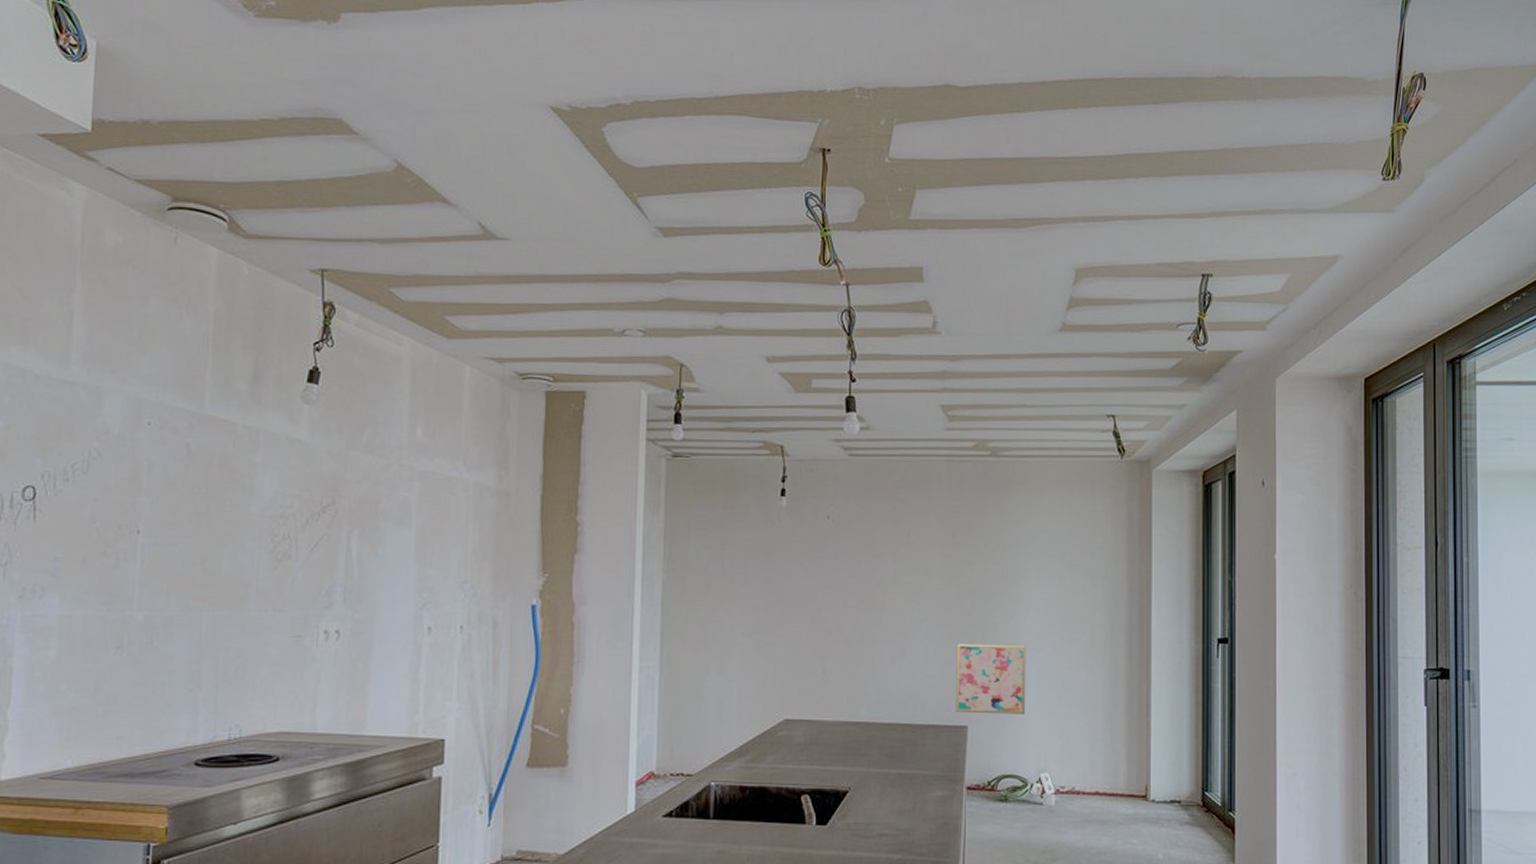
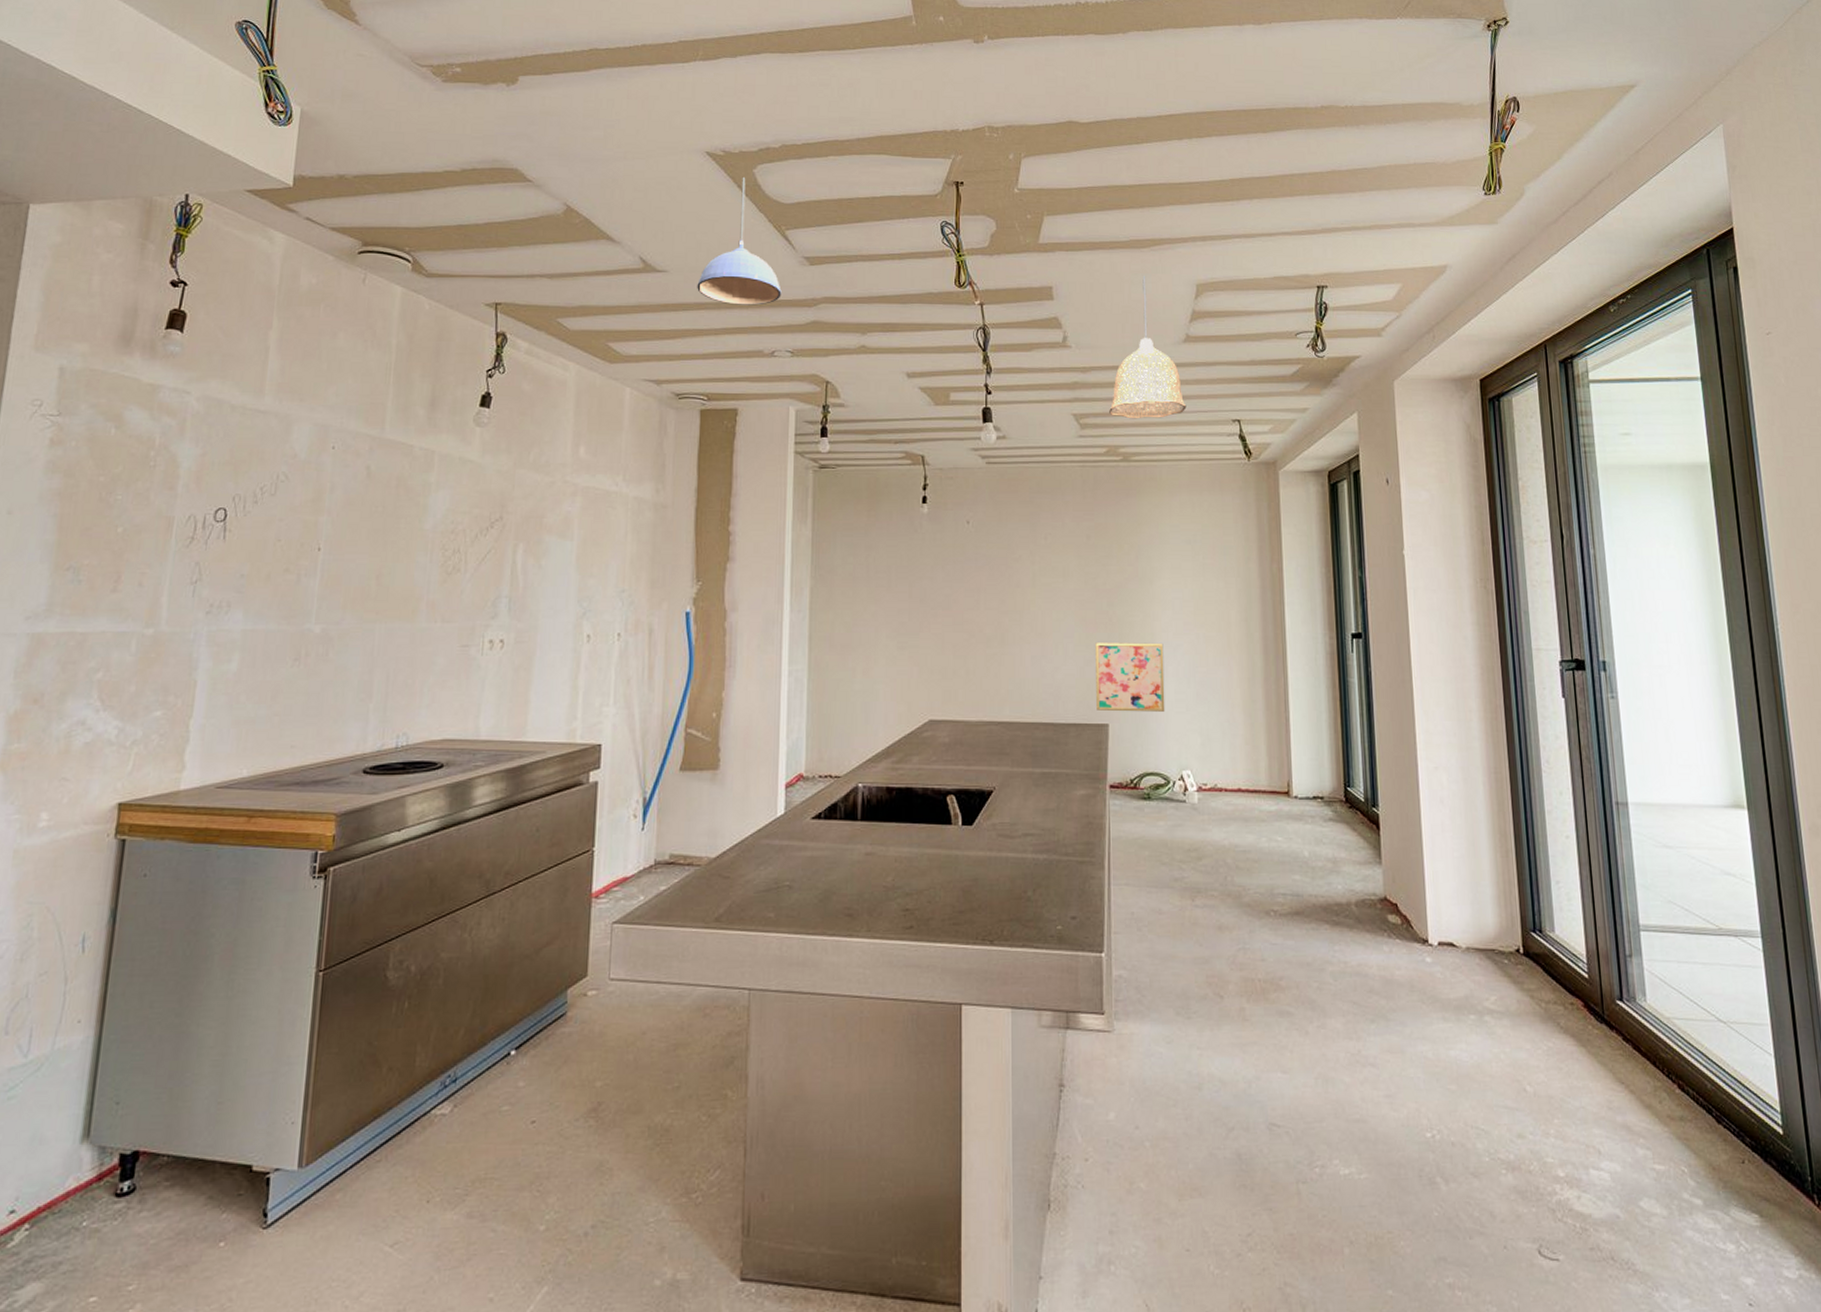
pendant light: none [541,137,633,280] -> present [697,178,782,306]
pendant lamp: none [979,258,1060,412] -> present [1109,276,1187,419]

